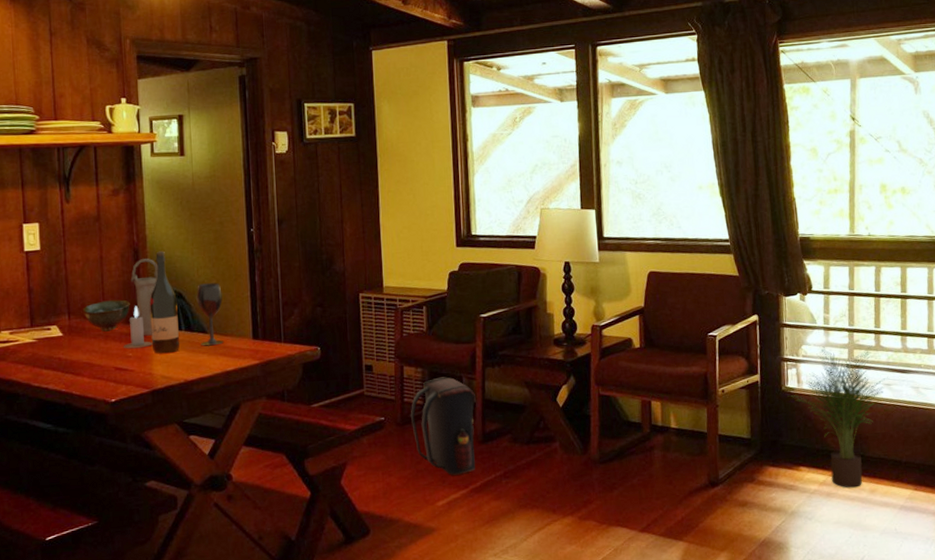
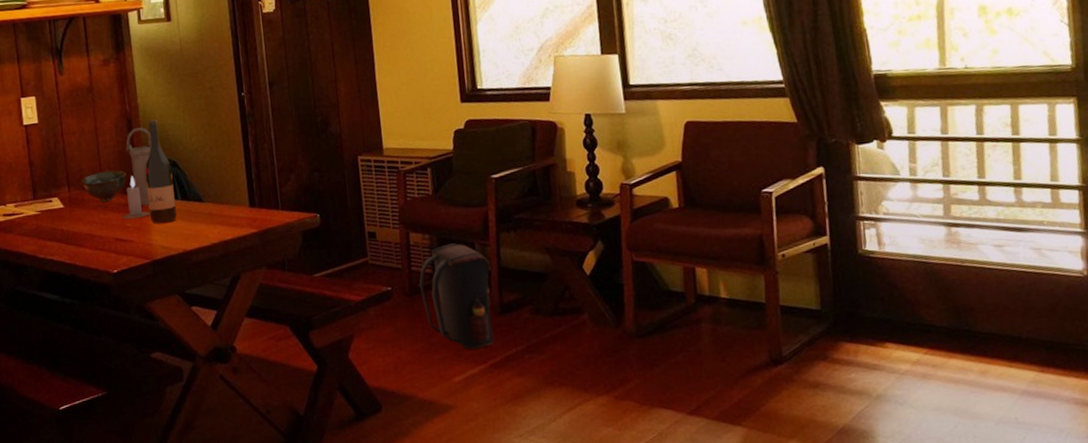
wine glass: present [196,283,225,346] -> none [190,150,221,215]
potted plant: present [788,345,888,488] -> none [867,199,998,368]

